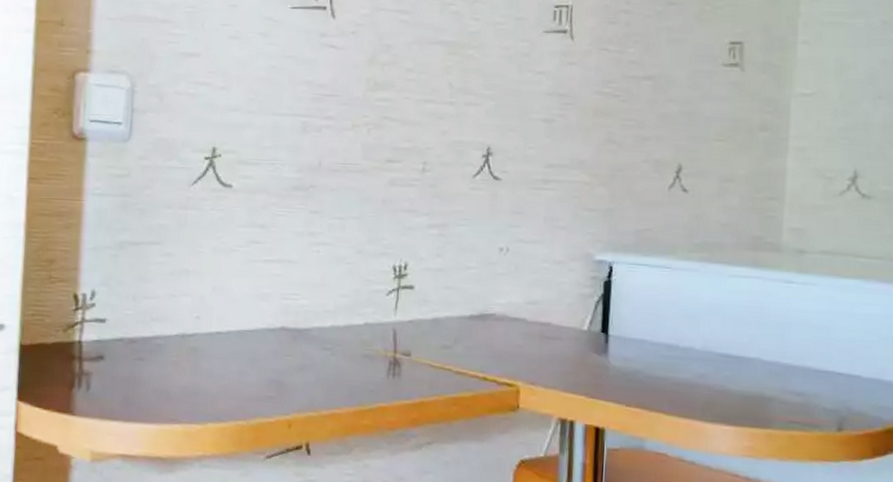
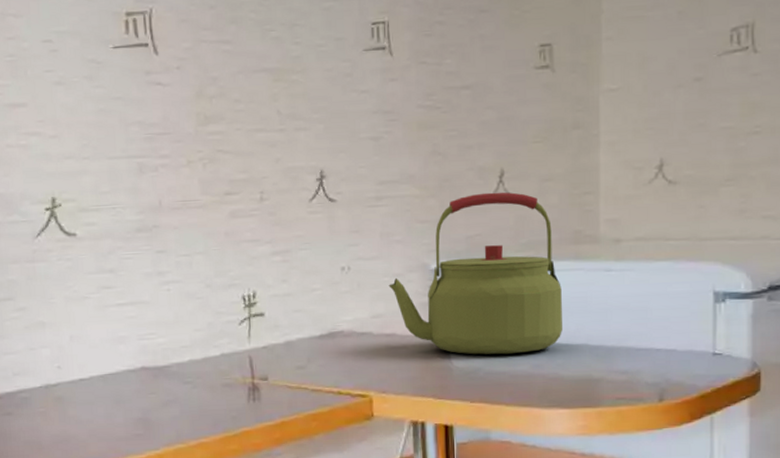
kettle: none [548,187,736,360] -> present [388,192,562,355]

